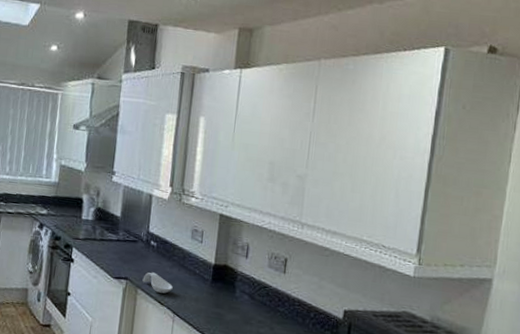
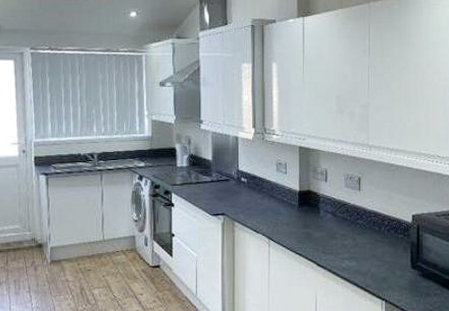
spoon rest: present [142,272,173,294] -> none [238,205,265,223]

